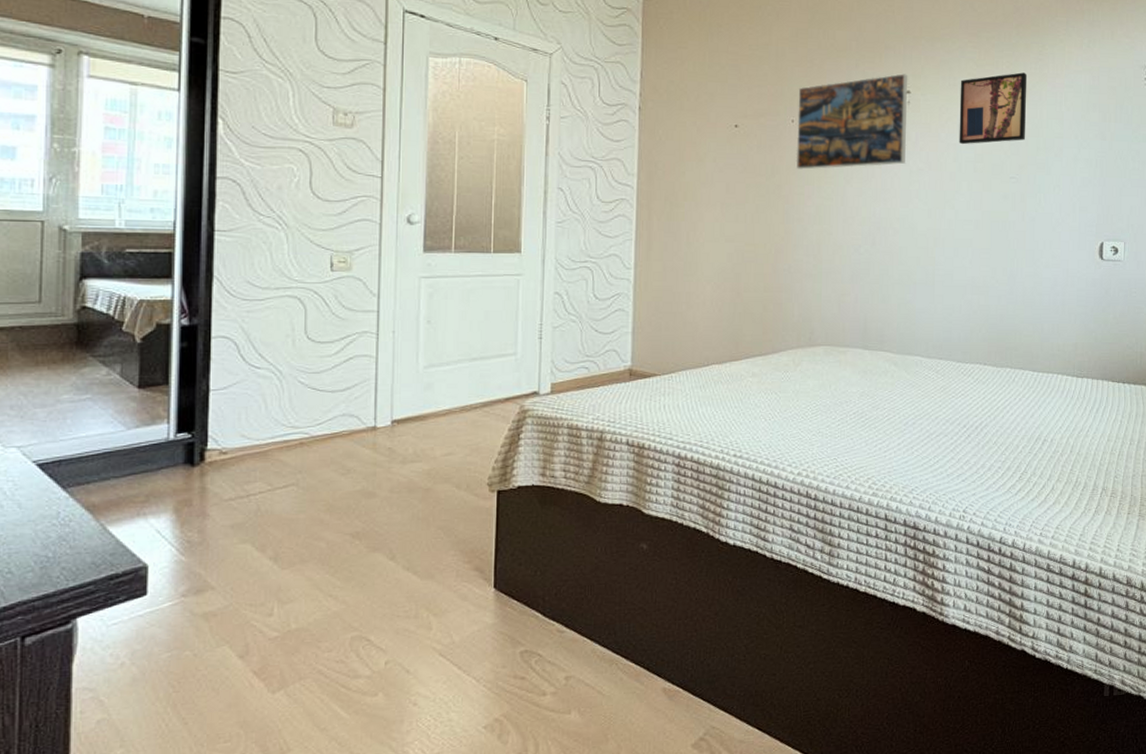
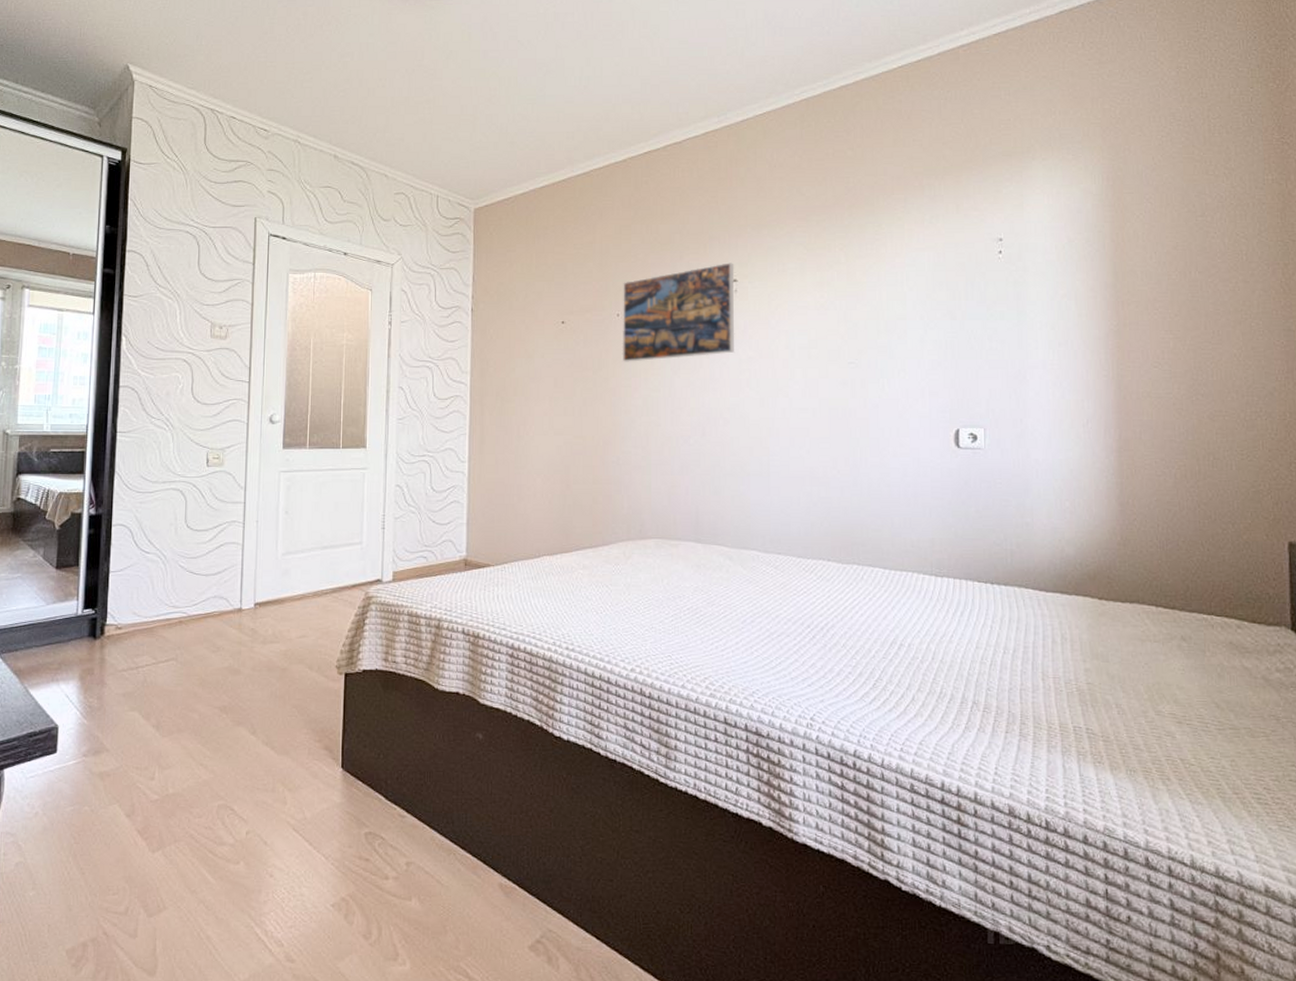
wall art: present [959,72,1028,145] -> none [790,254,863,331]

